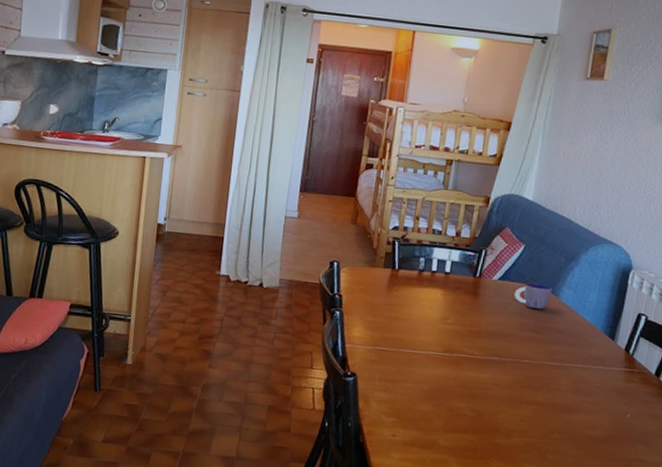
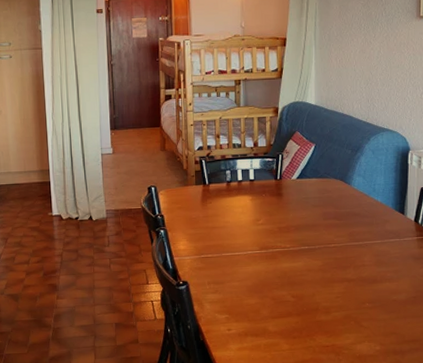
cup: present [514,283,553,310] -> none [312,177,345,199]

